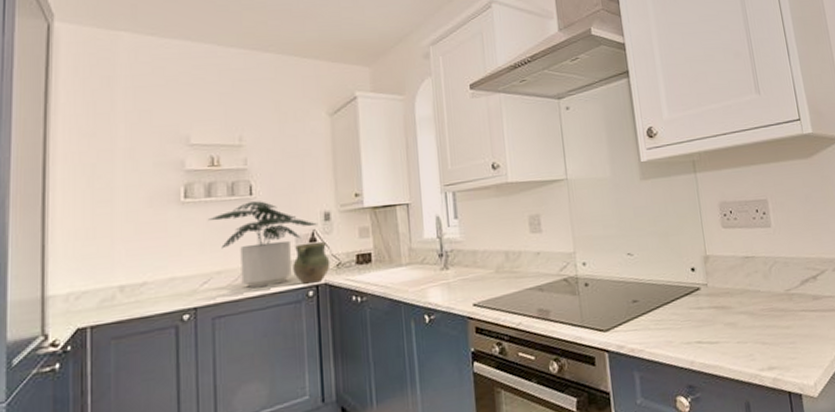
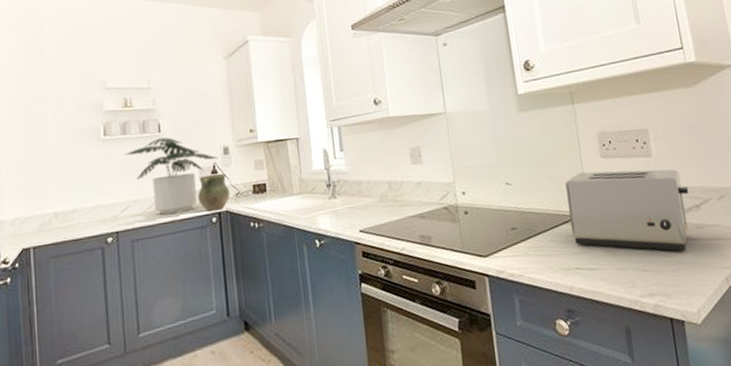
toaster: none [686,240,806,324] -> present [564,169,689,252]

